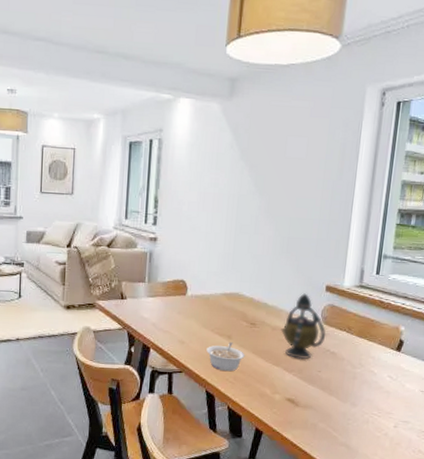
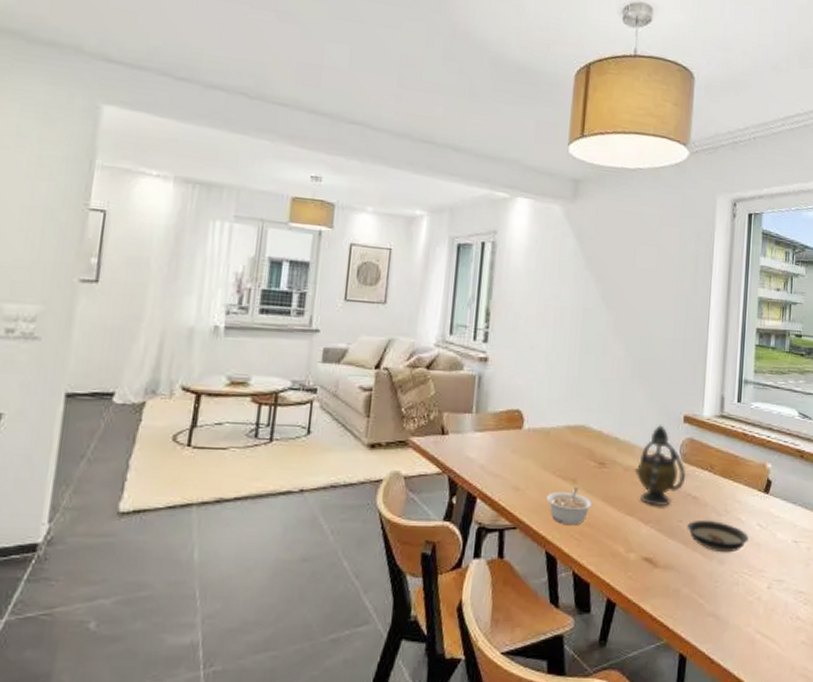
saucer: none [325,371,380,398] -> present [687,519,749,553]

